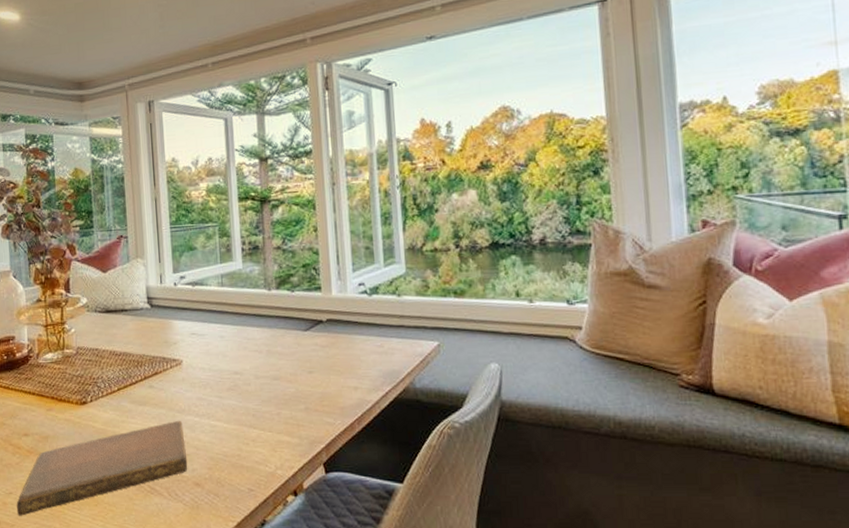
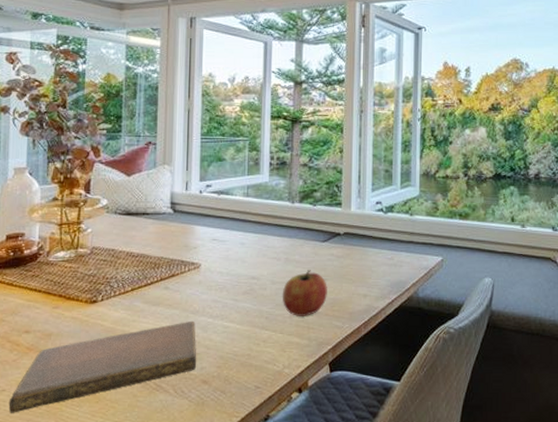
fruit: none [267,362,315,413] -> present [282,270,327,316]

